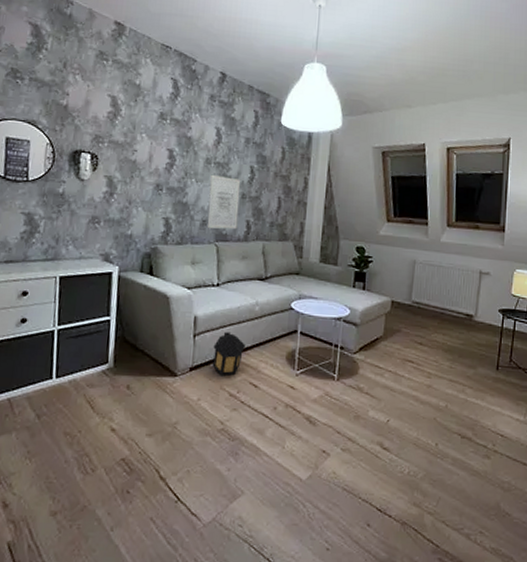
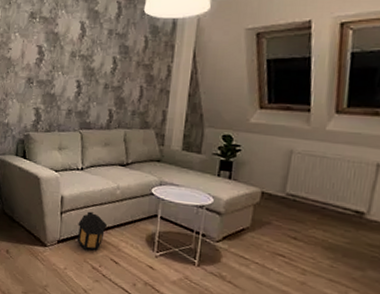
wall art: present [207,174,240,230] -> none [72,66,103,118]

